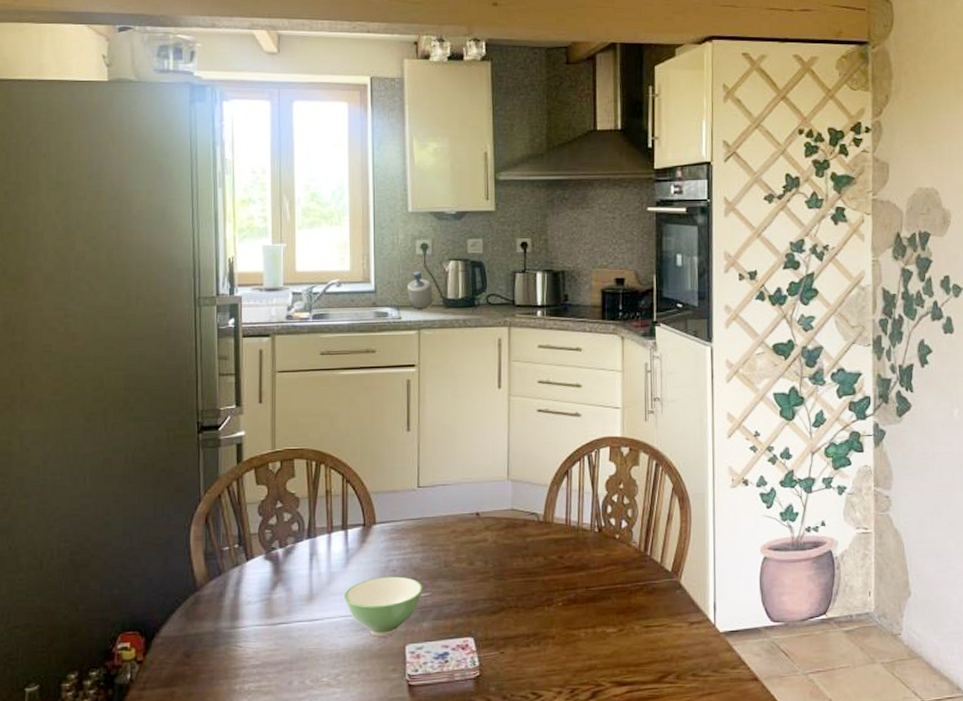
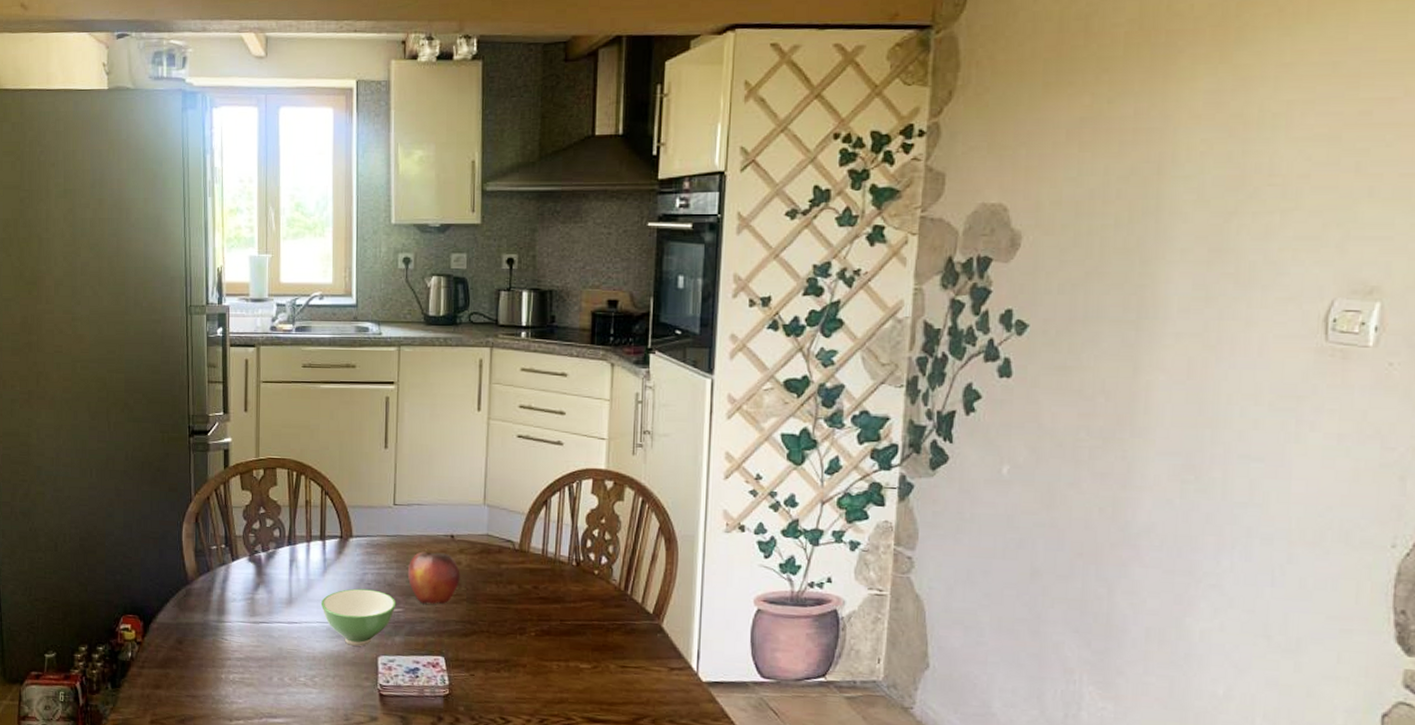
soap dispenser: present [406,271,433,309] -> none [388,286,414,325]
fruit: none [433,528,487,585] -> present [407,548,460,604]

